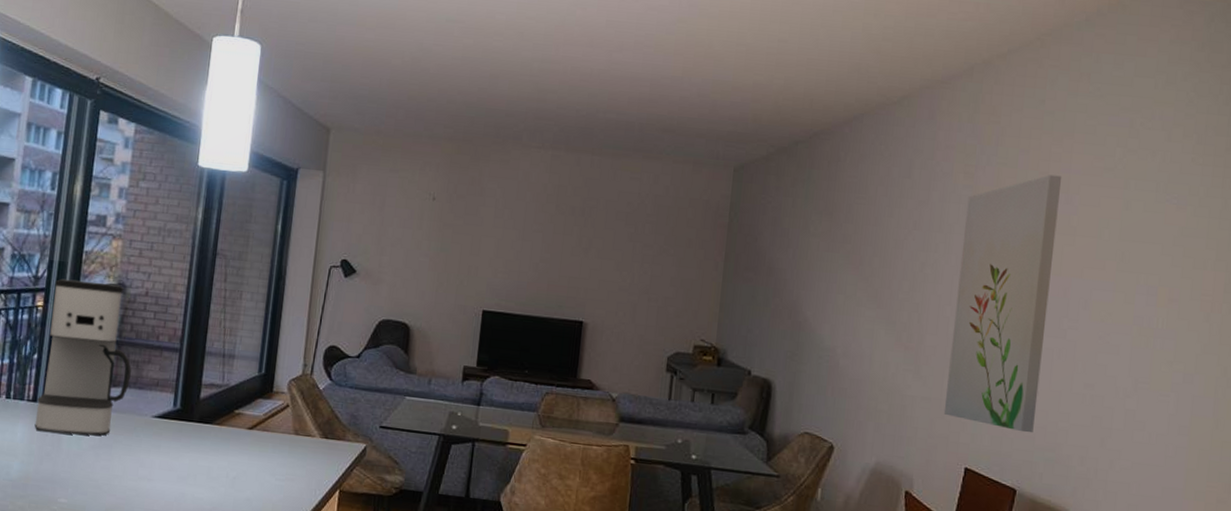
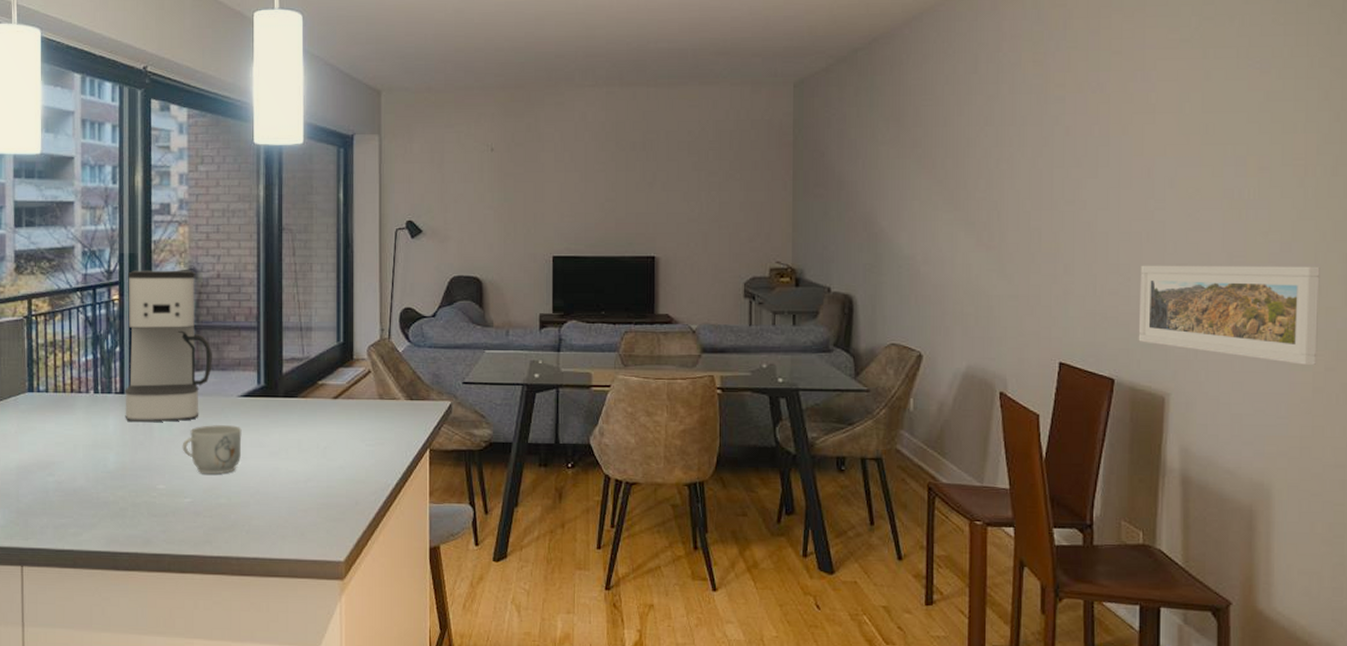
mug: none [89,442,152,494] -> present [182,425,242,475]
wall art: present [943,174,1062,433] -> none [1032,53,1137,320]
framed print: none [1042,381,1219,497] -> present [1138,265,1320,366]

